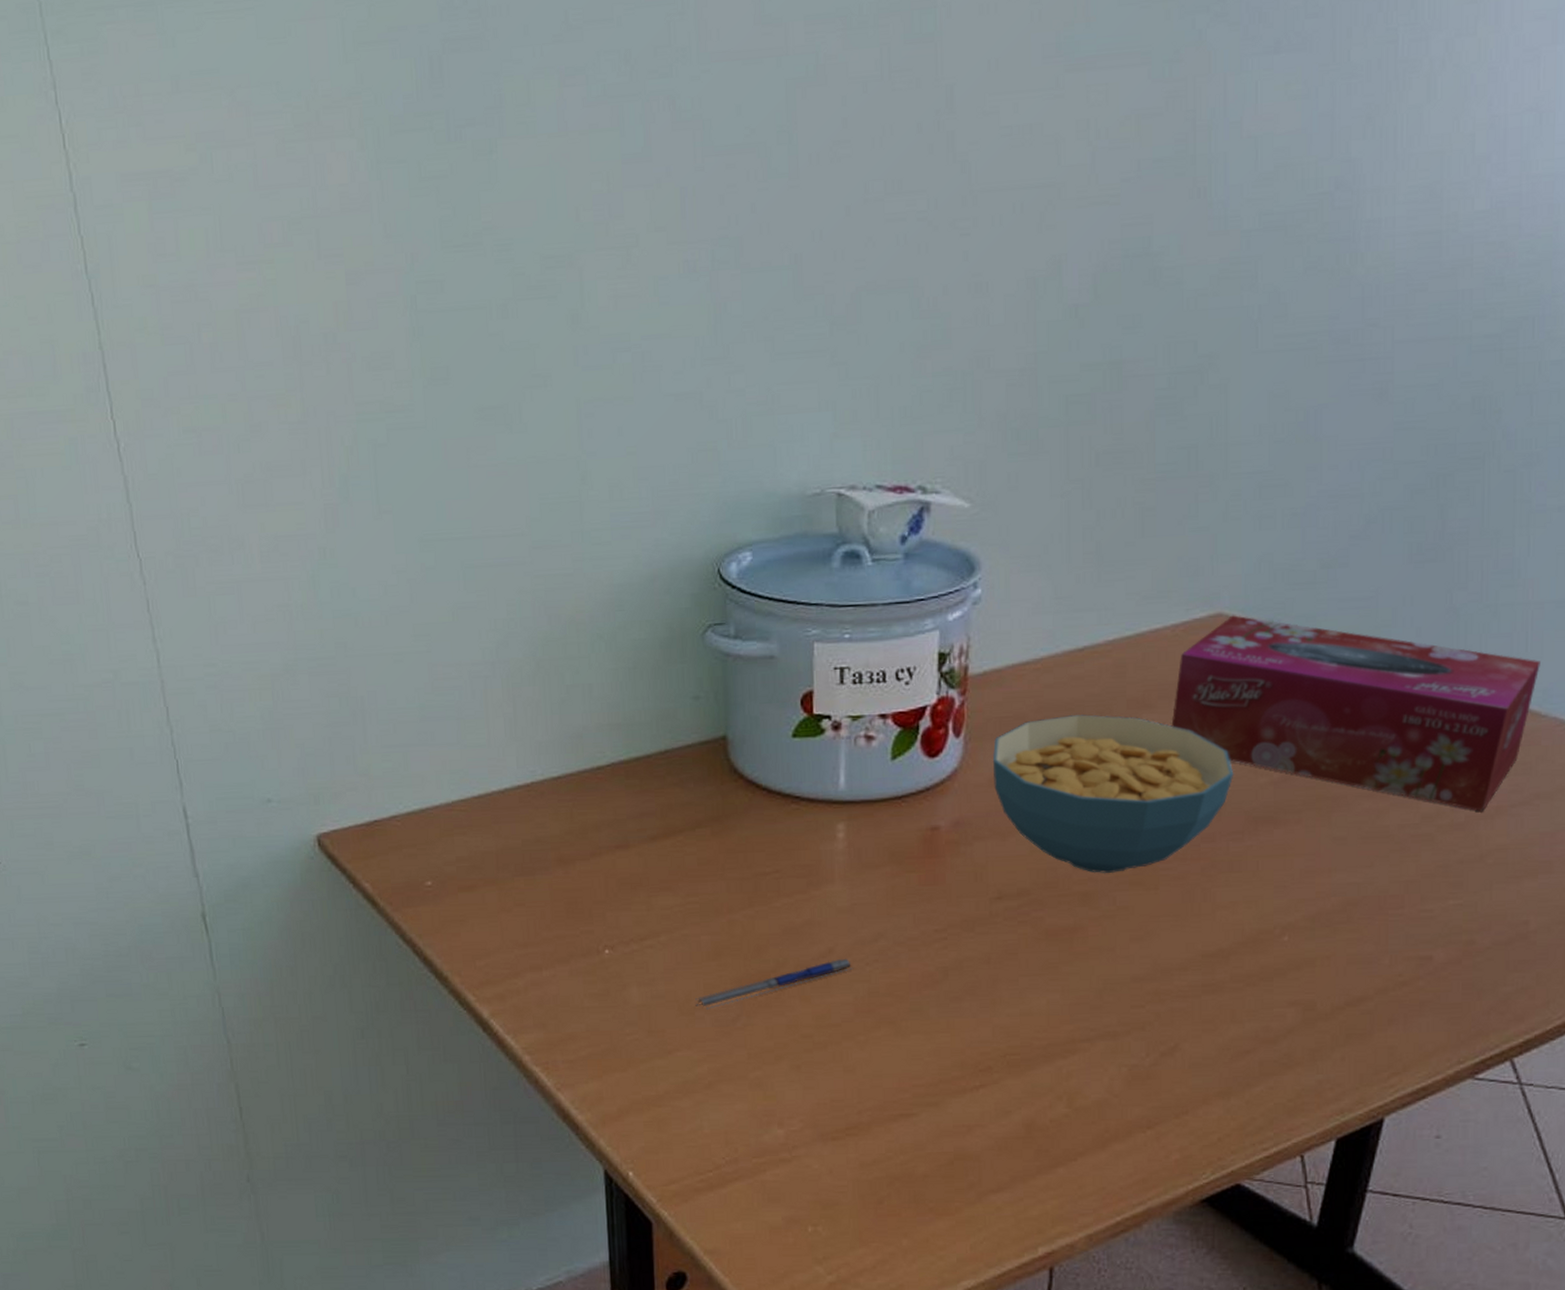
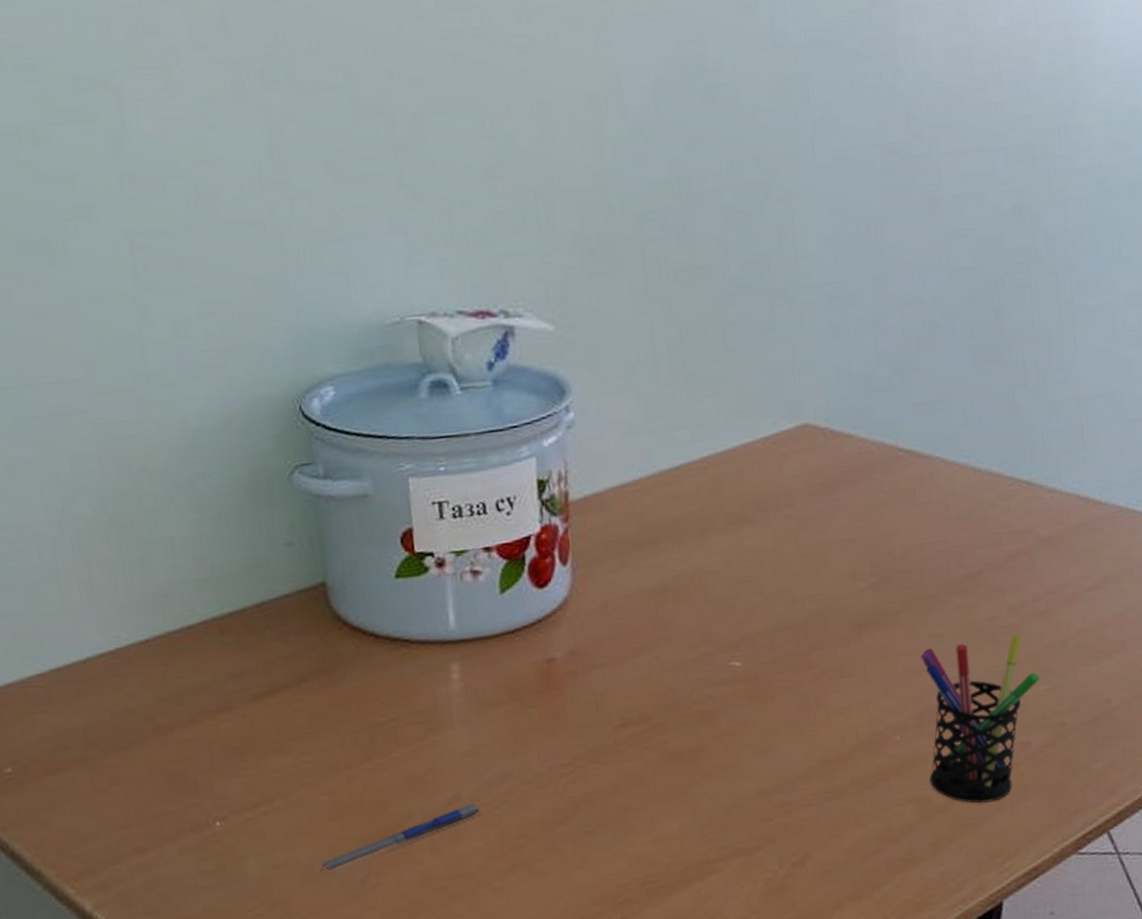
cereal bowl: present [992,714,1234,874] -> none [601,531,835,692]
tissue box: present [1171,615,1540,811] -> none [770,425,1097,599]
pen holder: none [1316,844,1450,1015] -> present [920,634,1040,803]

